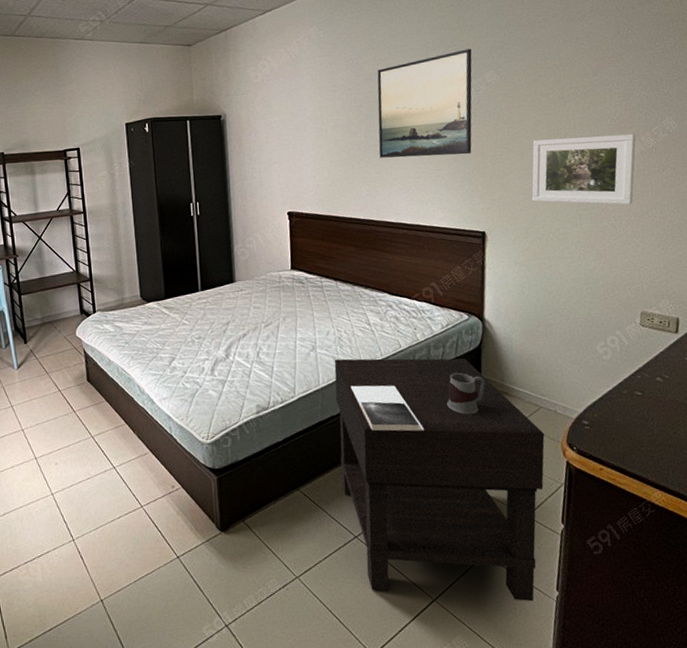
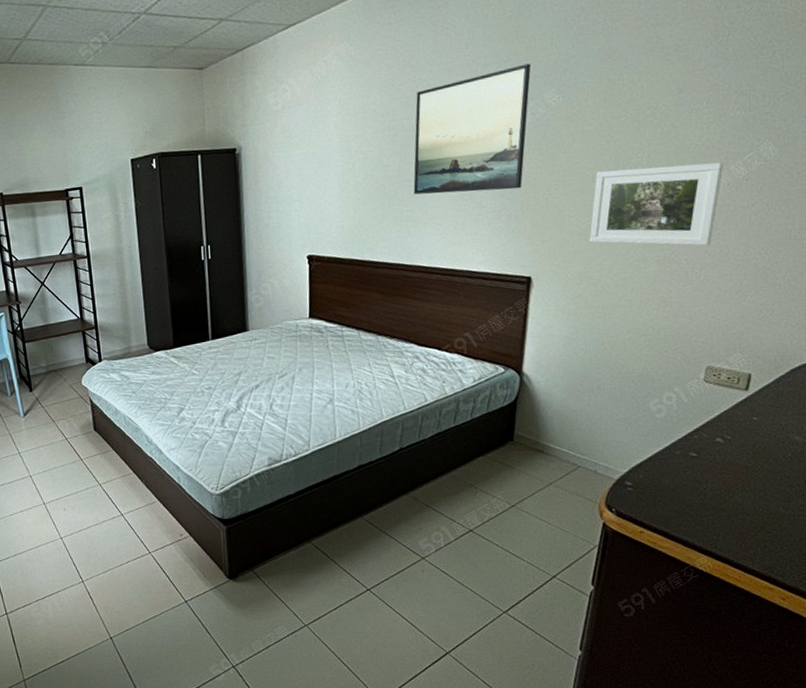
nightstand: present [334,358,545,602] -> none [352,412,581,660]
book: present [350,385,425,432] -> none [369,439,448,488]
mug: present [447,372,485,415] -> none [474,428,518,473]

